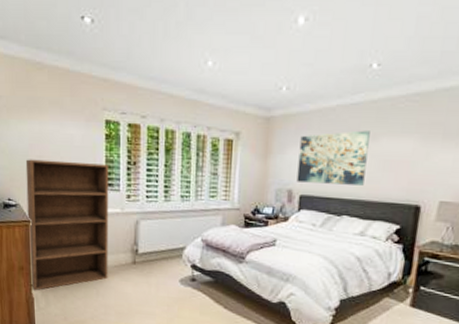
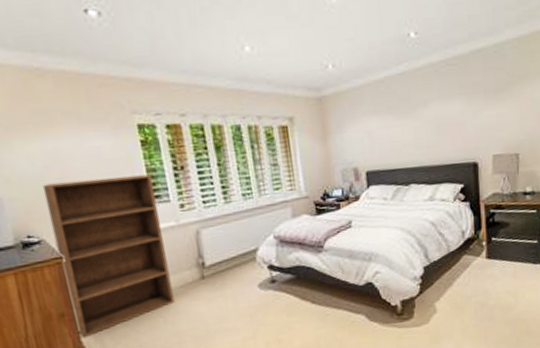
wall art: present [296,130,370,186] -> none [355,98,424,159]

